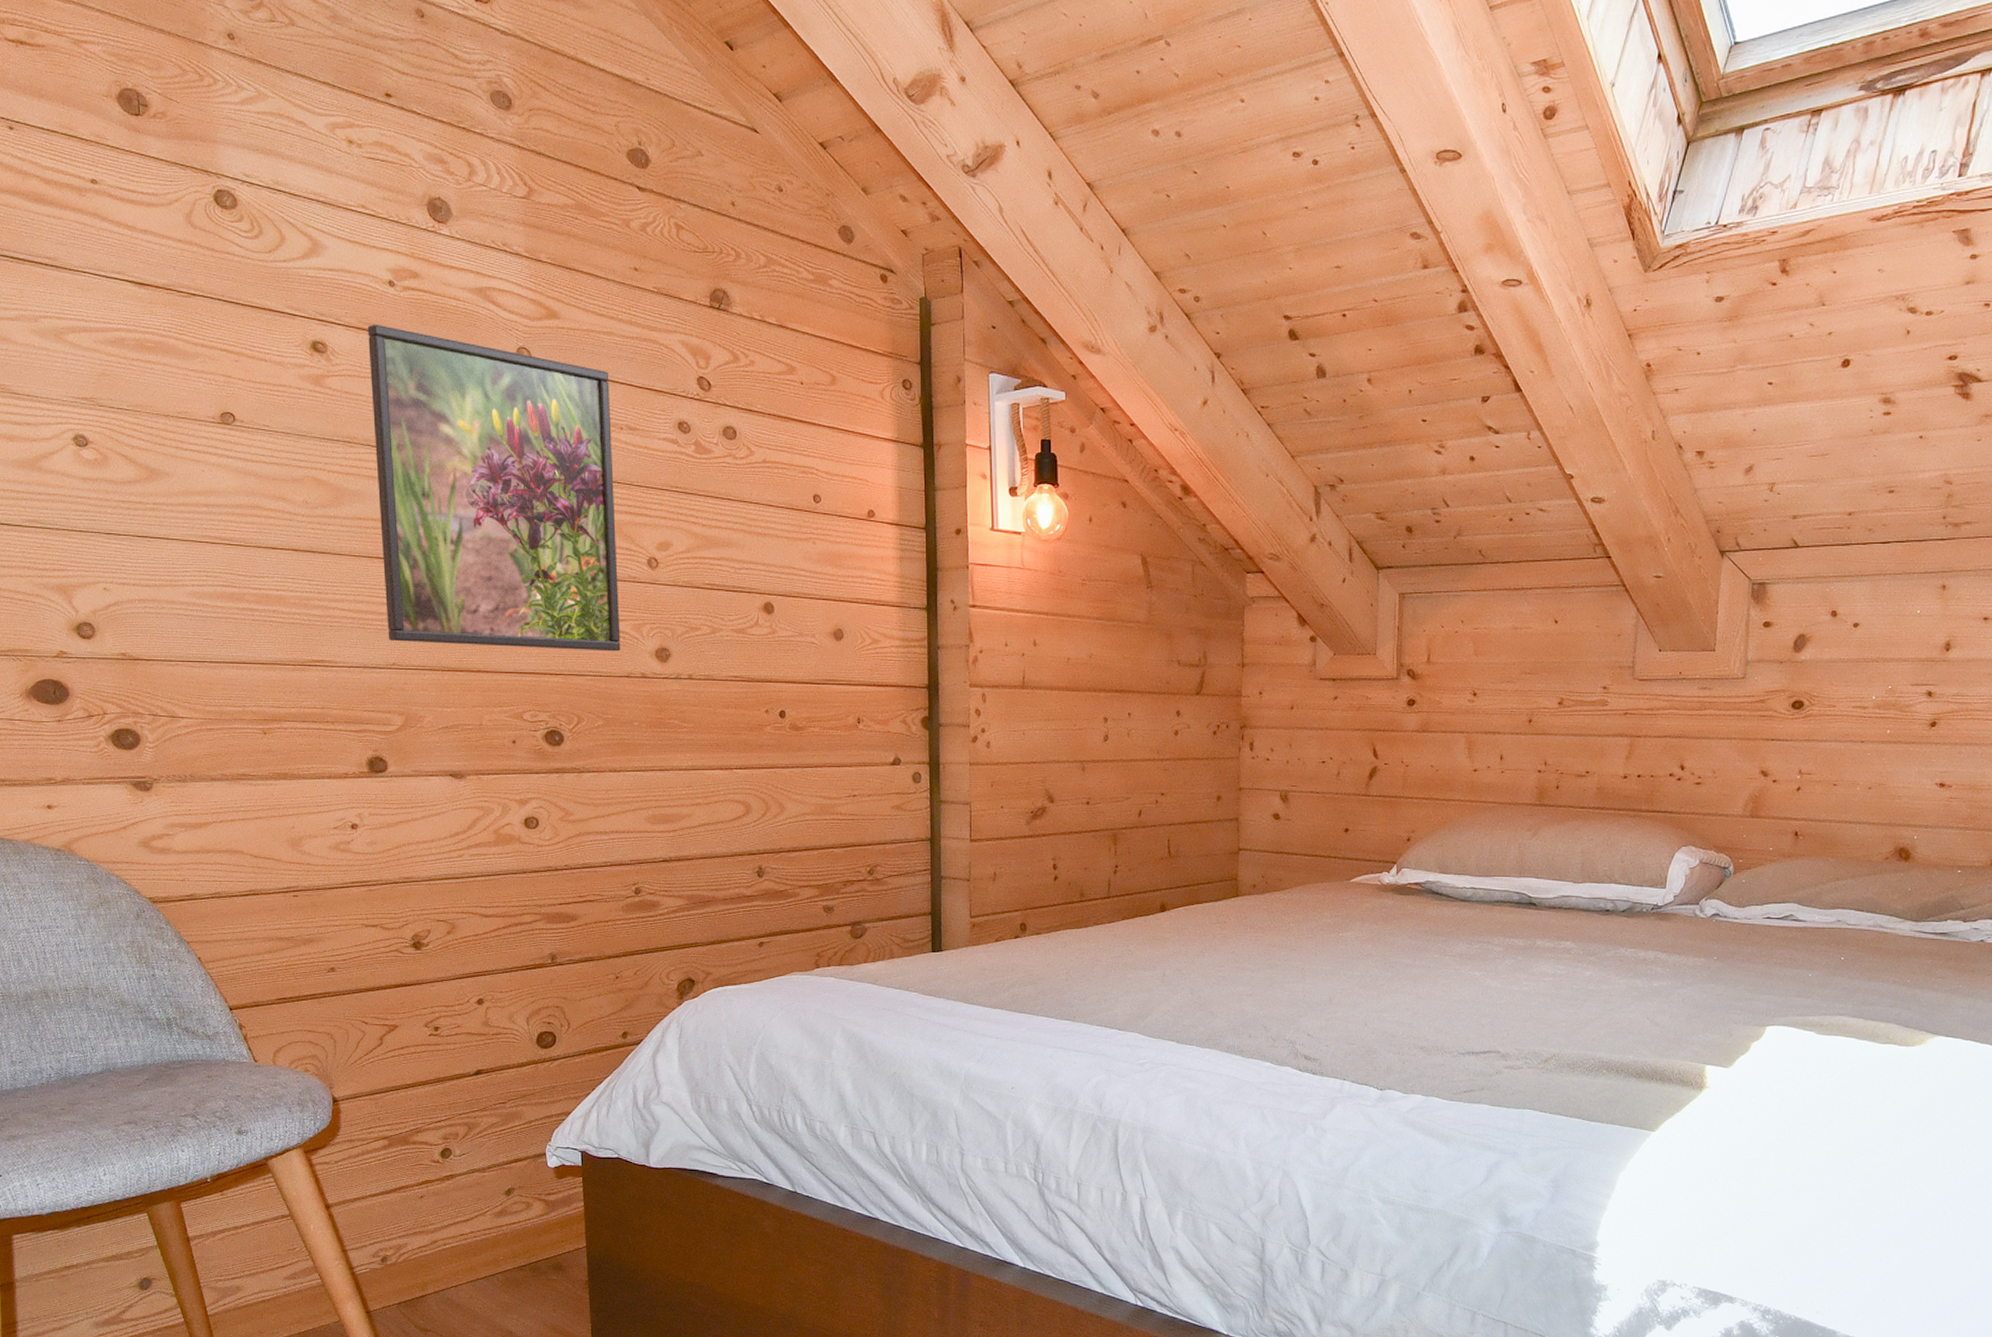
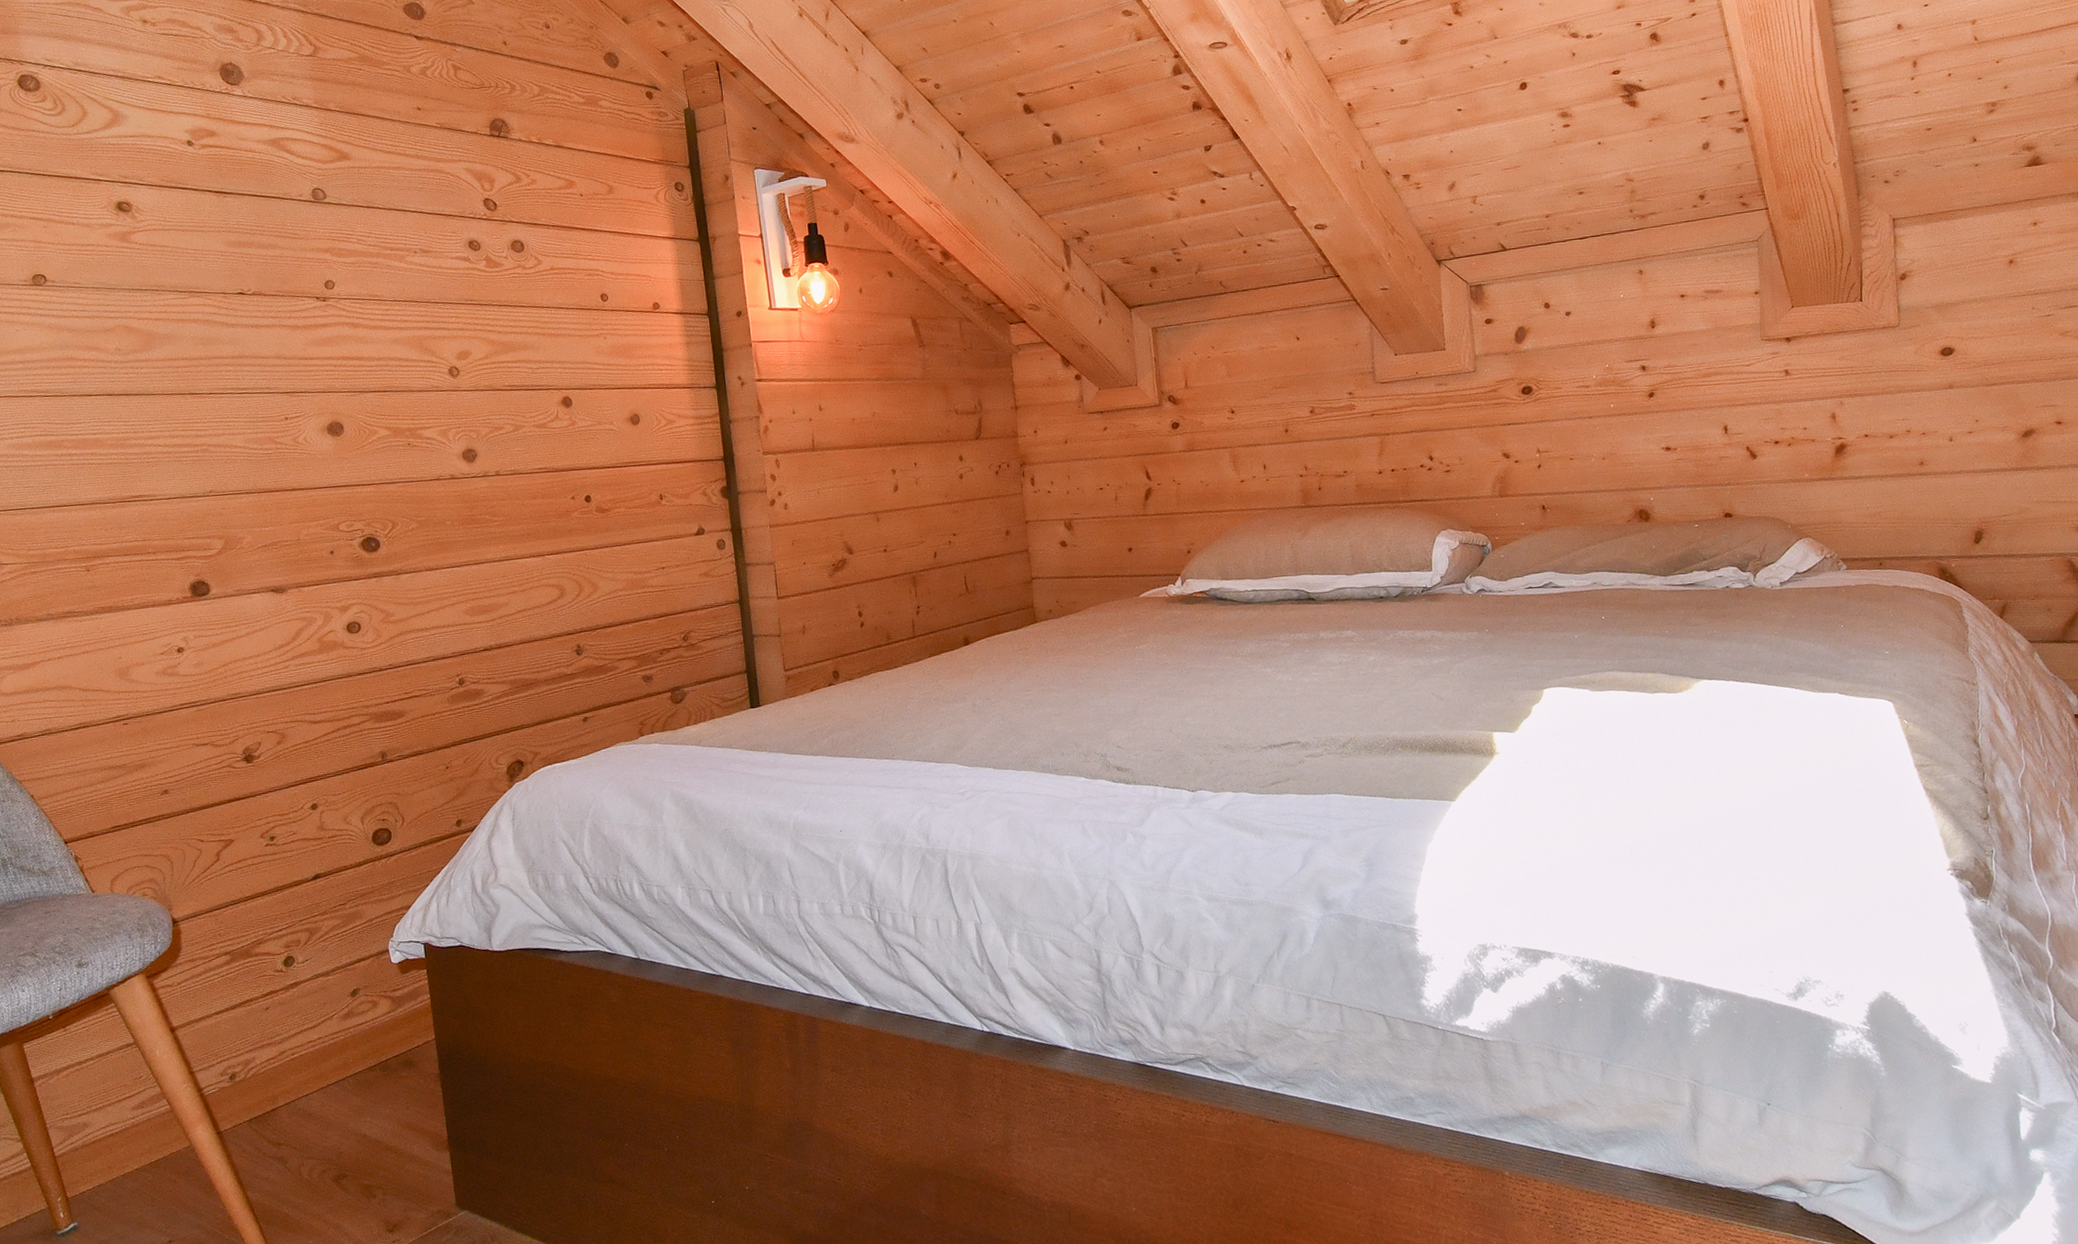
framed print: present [368,324,621,652] -> none [169,180,429,471]

